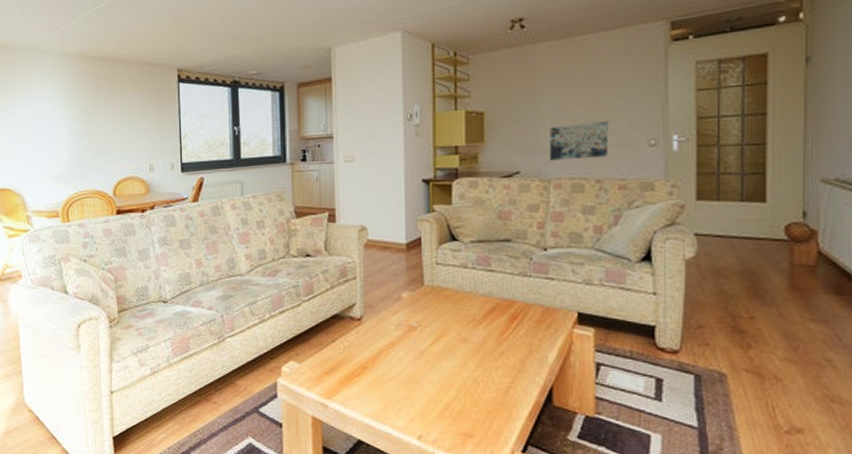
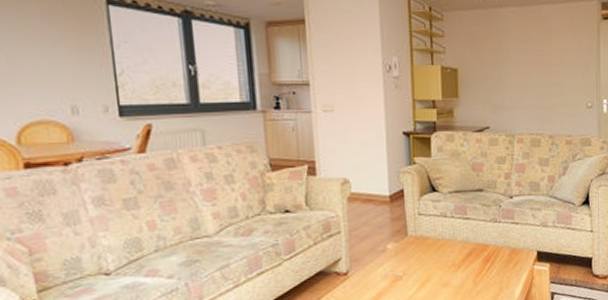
wall art: present [550,121,609,161] -> none [513,84,558,118]

